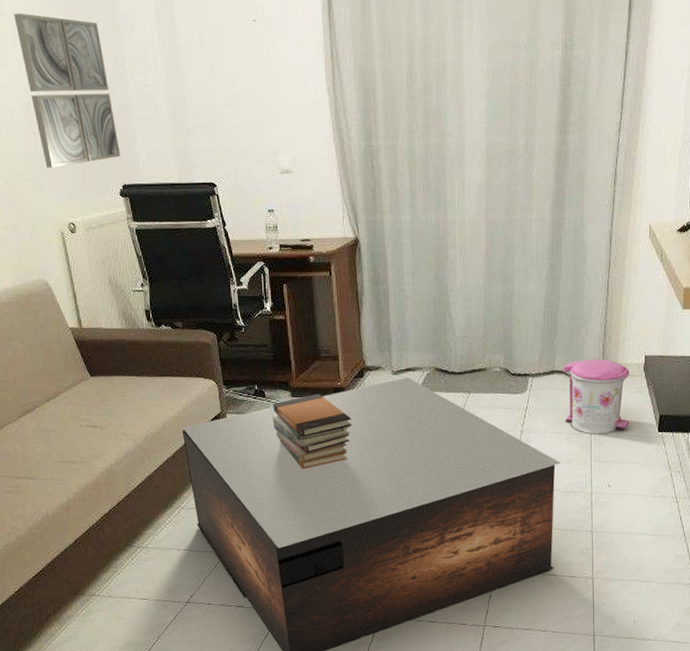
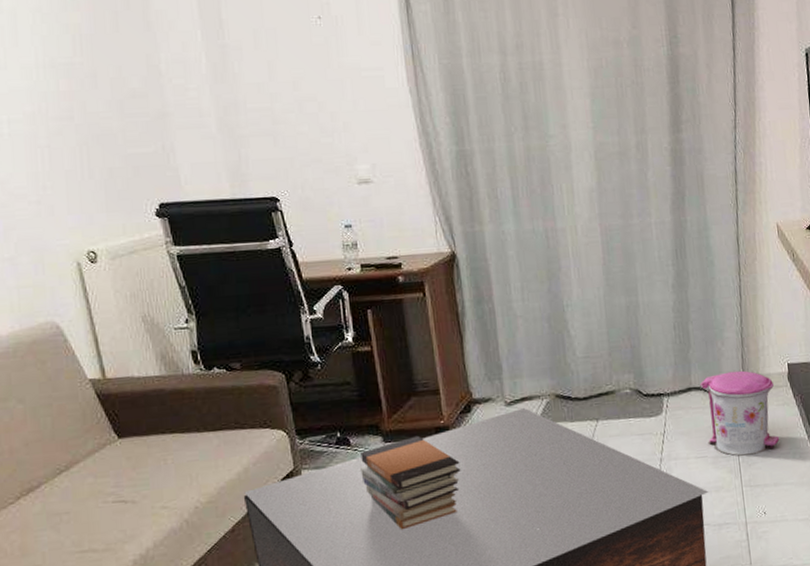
wall art: present [13,13,121,168] -> none [13,9,157,187]

